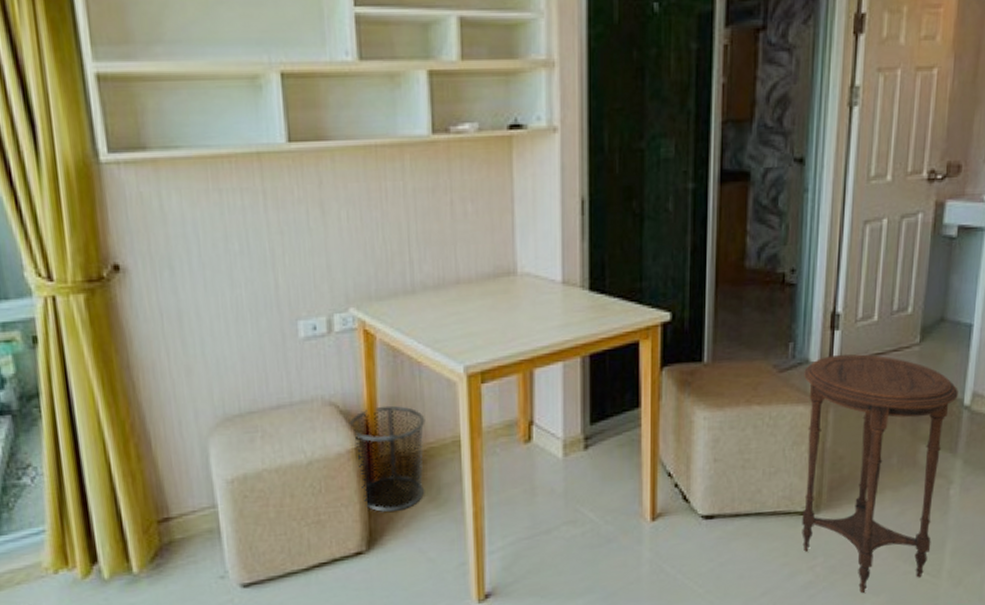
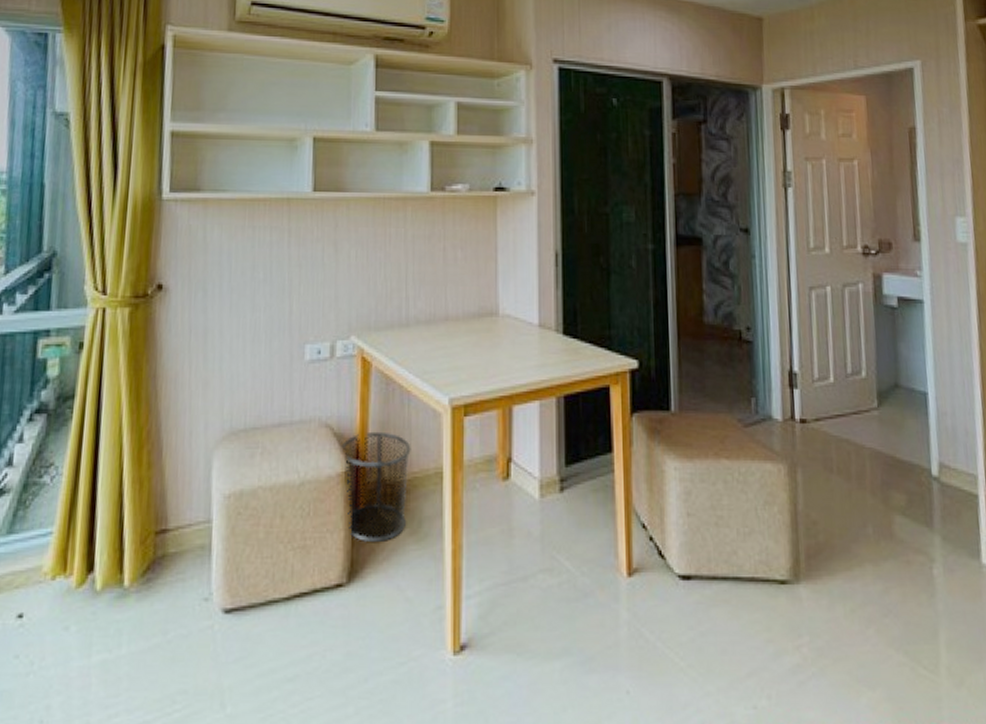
side table: present [801,353,958,594] -> none [768,413,925,686]

